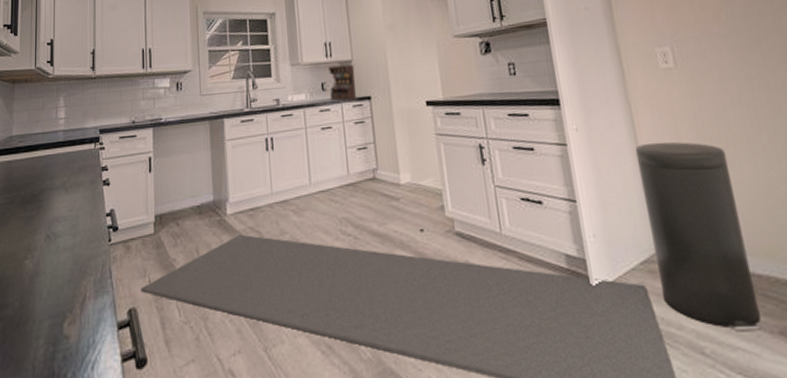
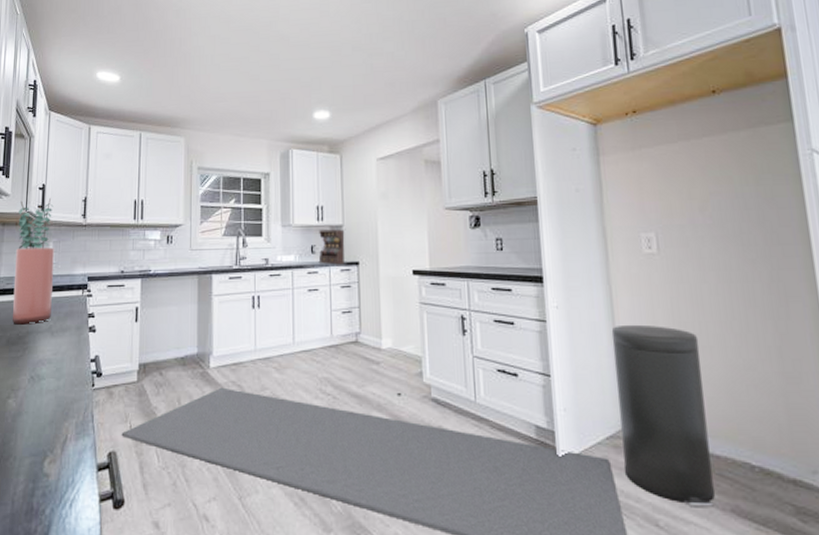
vase: none [25,53,66,183] -> present [12,198,55,325]

